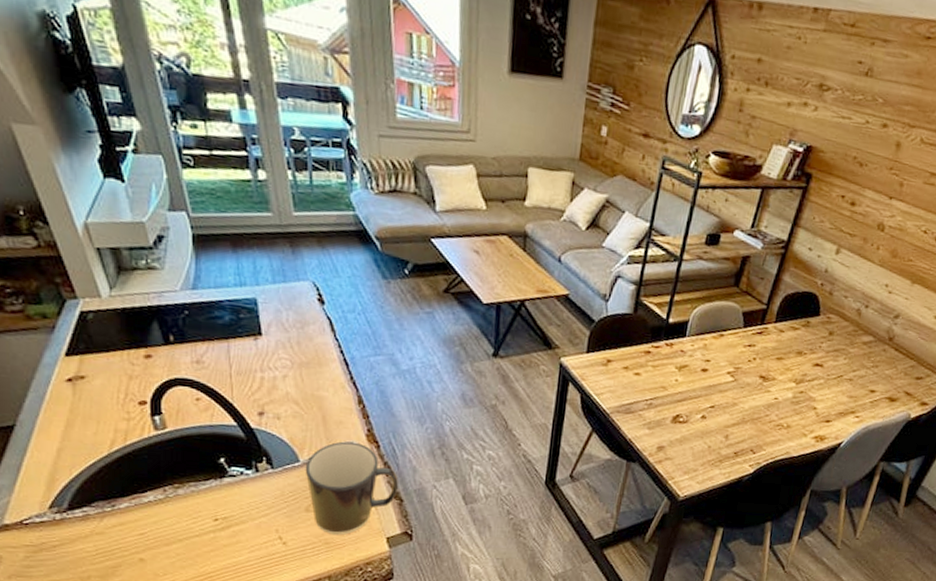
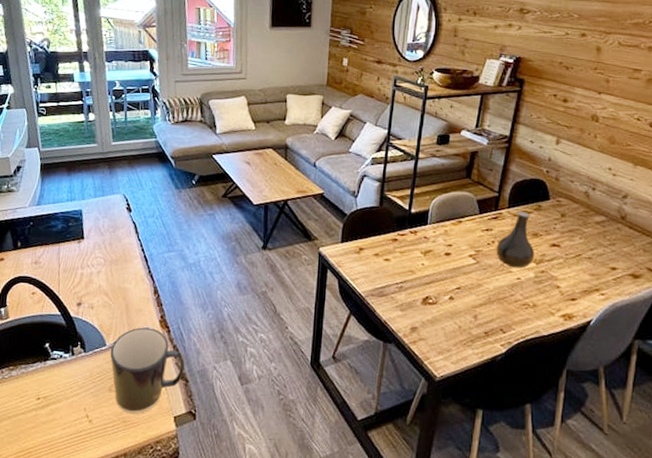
vase: none [756,326,798,388] -> present [496,210,535,268]

